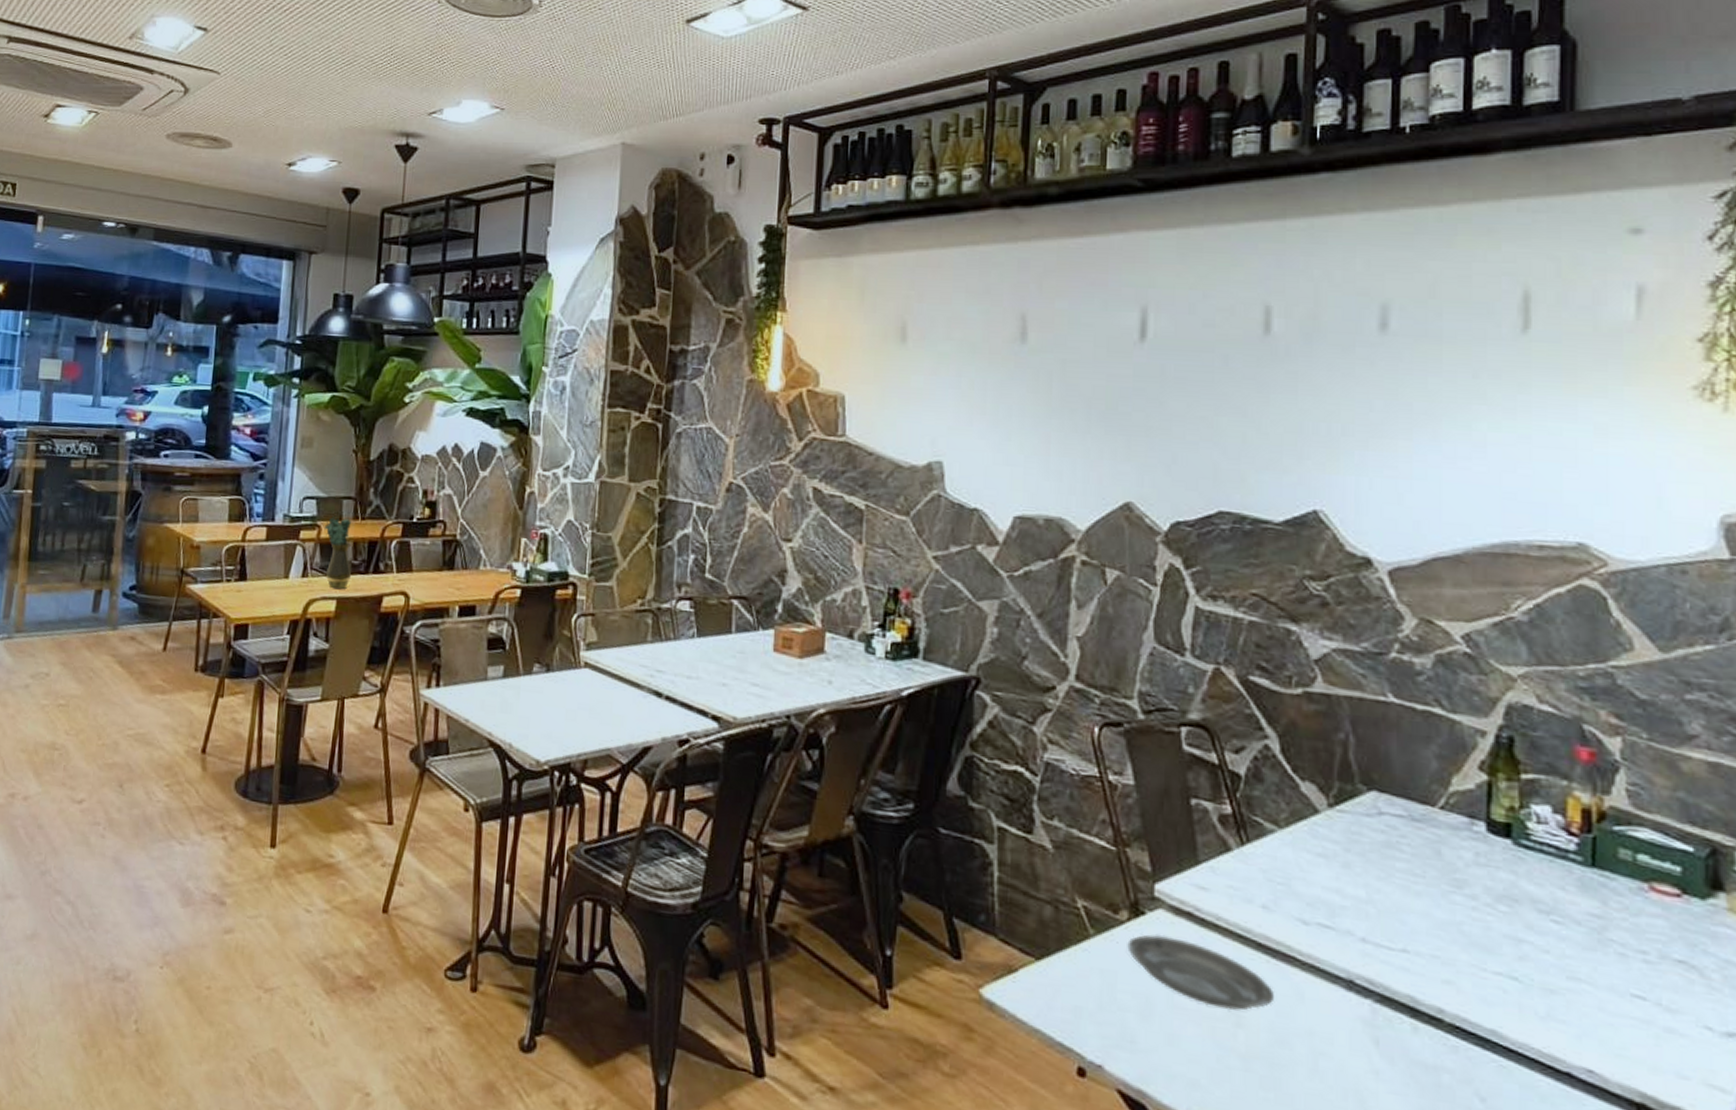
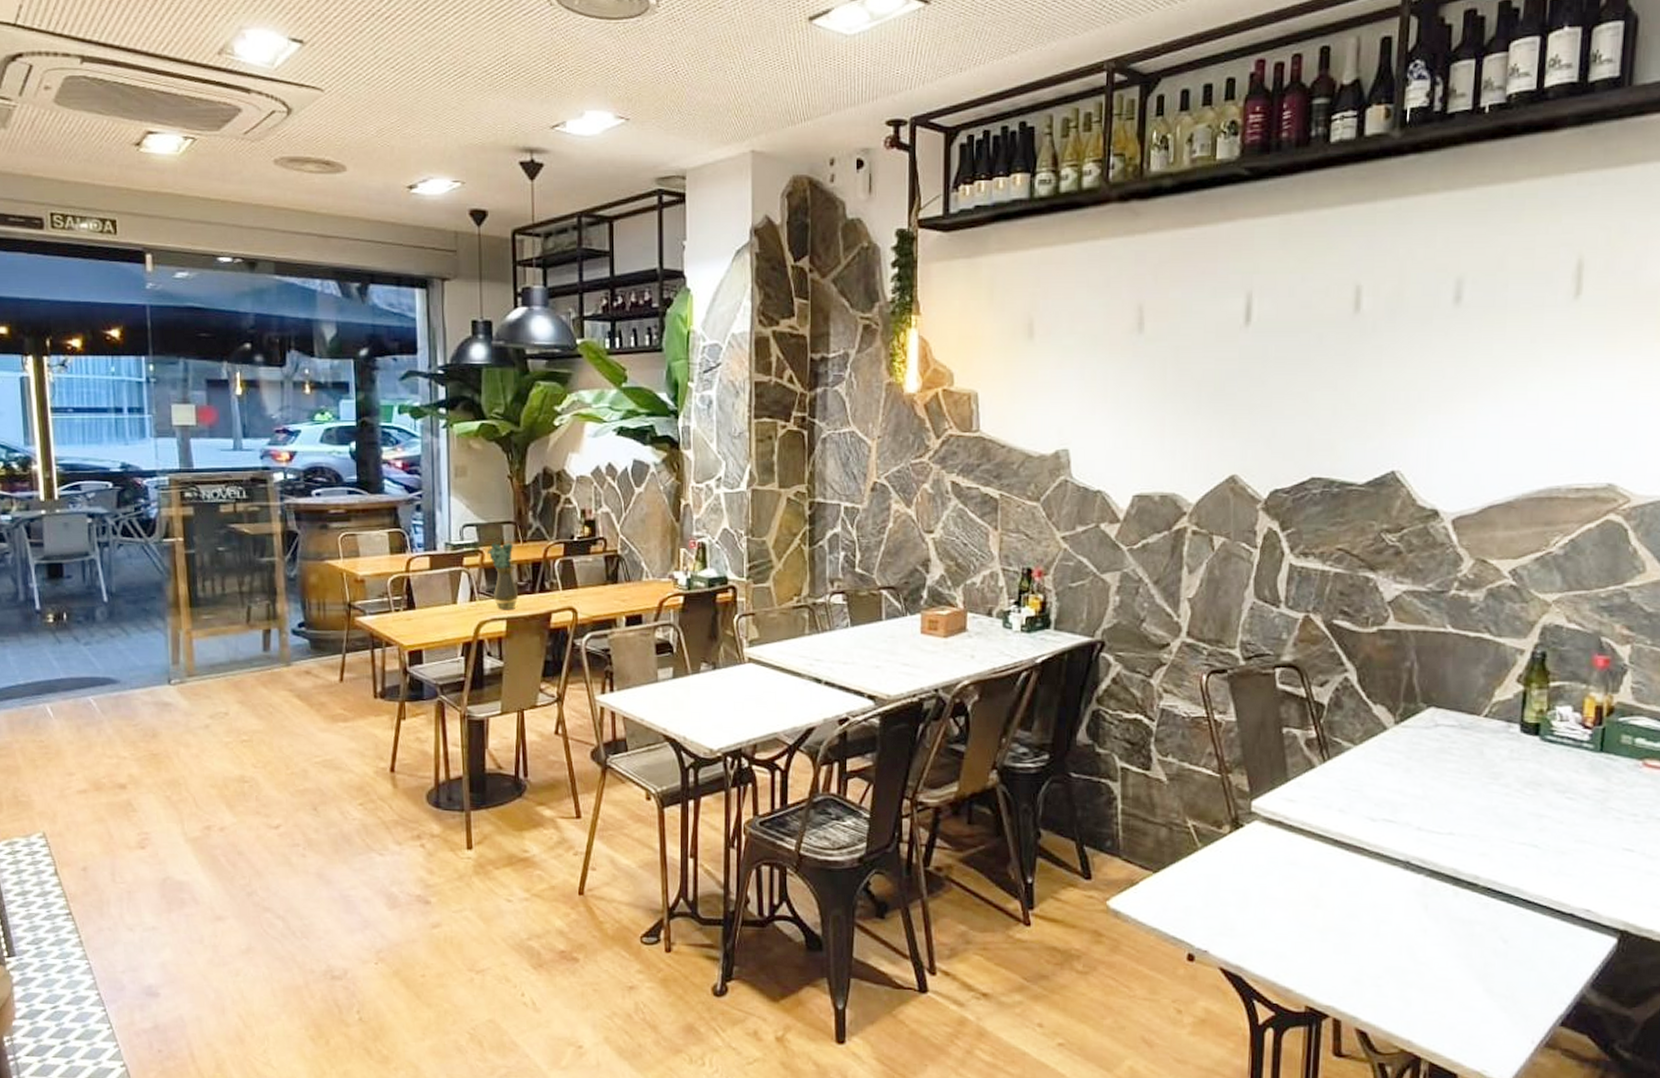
plate: present [1127,934,1274,1010] -> none [1229,841,1346,895]

